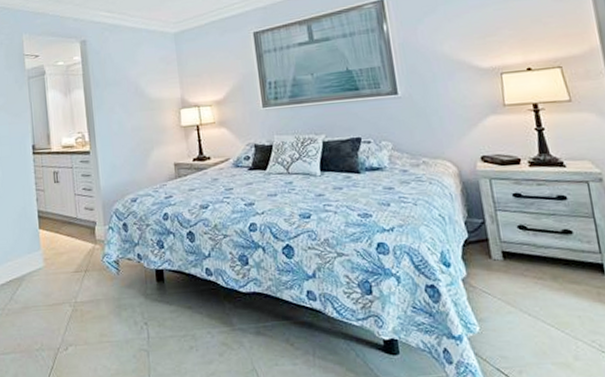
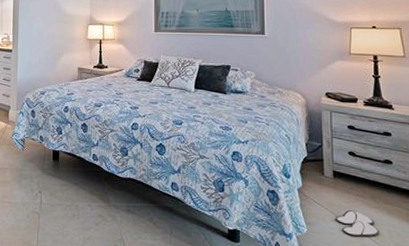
slippers: none [511,297,569,329] -> present [334,210,380,237]

